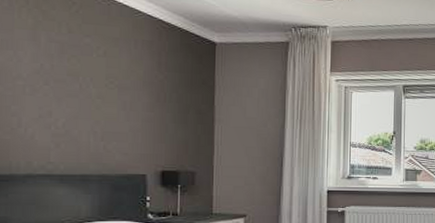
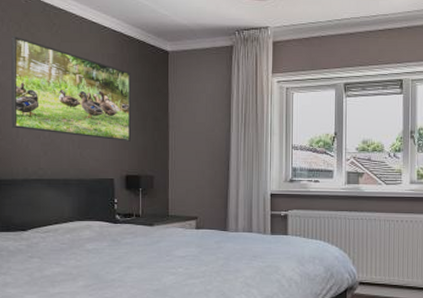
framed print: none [11,11,170,135] -> present [11,36,131,142]

